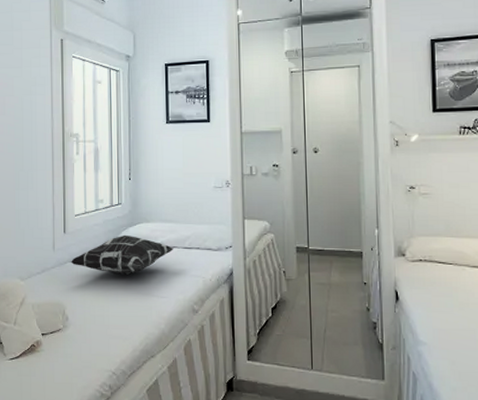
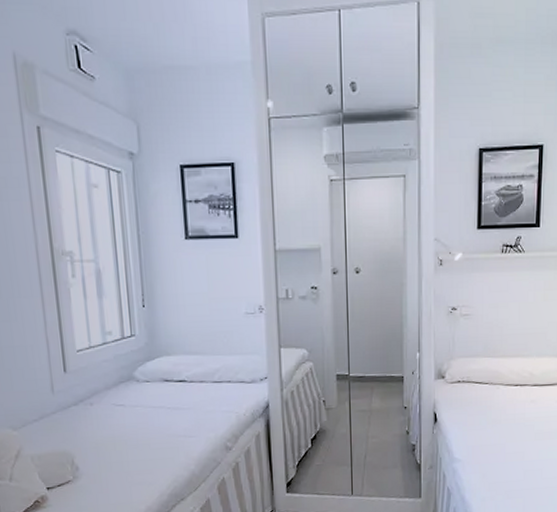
decorative pillow: present [70,234,174,275] -> none [75,370,201,416]

